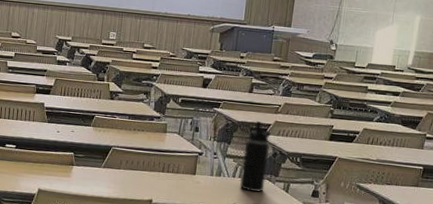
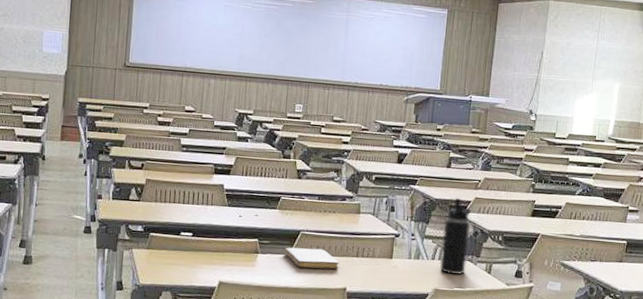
notebook: none [96,161,147,183] -> present [284,247,340,270]

